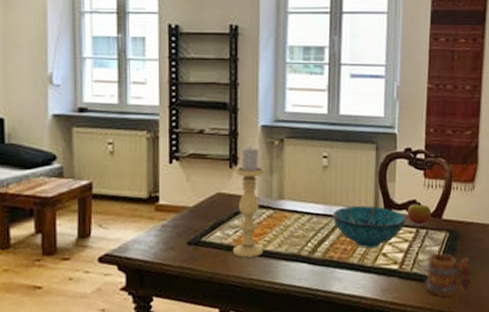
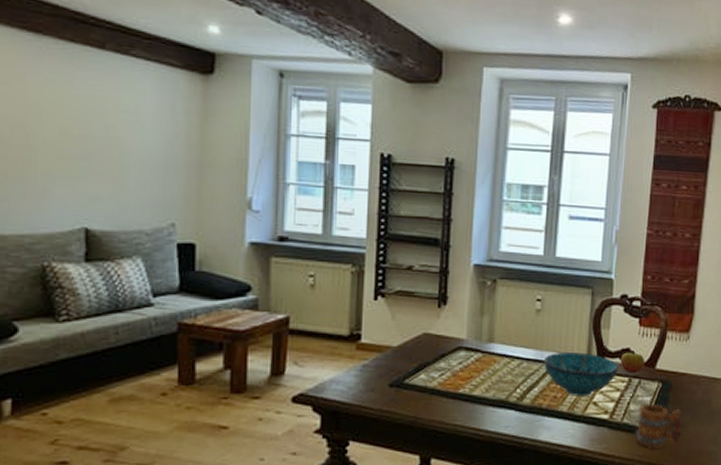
candle holder: present [233,146,264,258] -> none [438,286,475,402]

